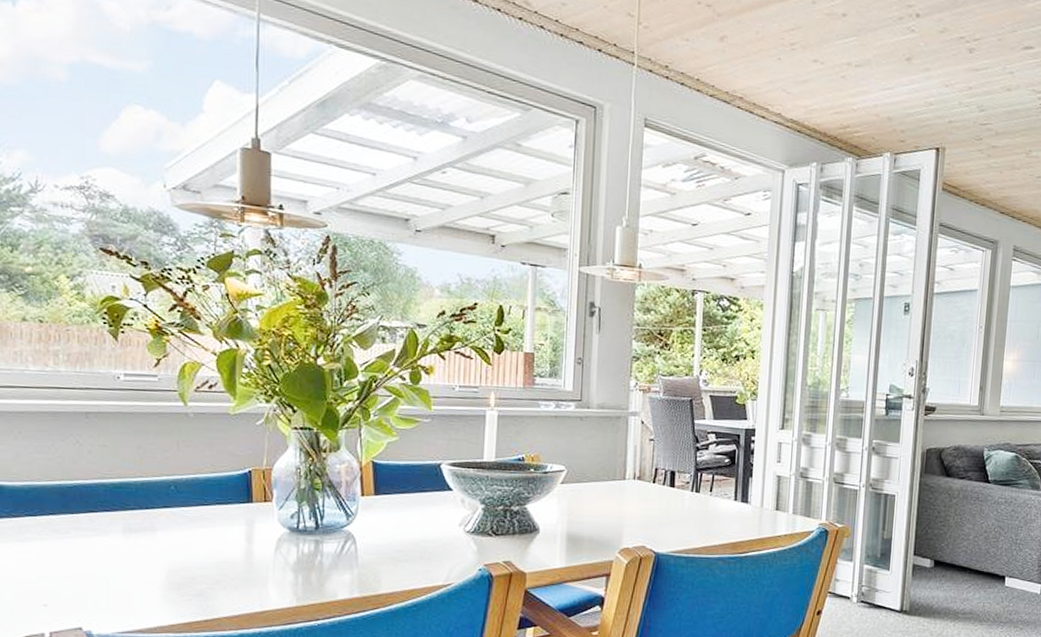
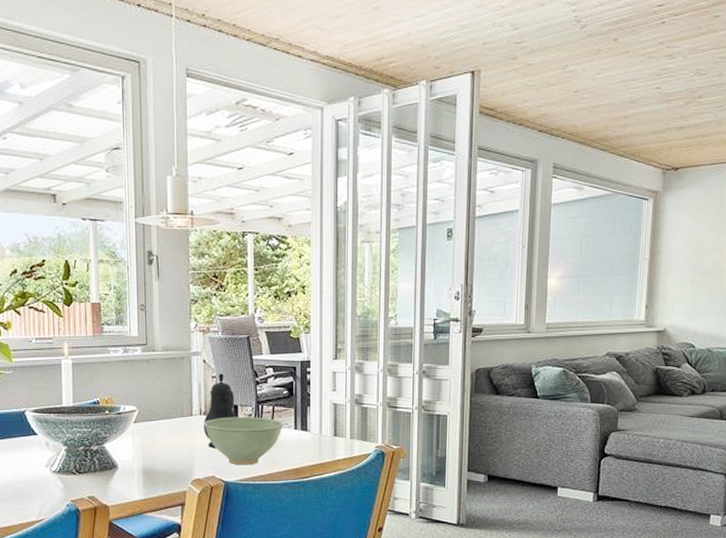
coffeepot: none [636,436,673,515] -> present [203,373,237,448]
bowl: none [637,483,723,536] -> present [204,417,284,465]

